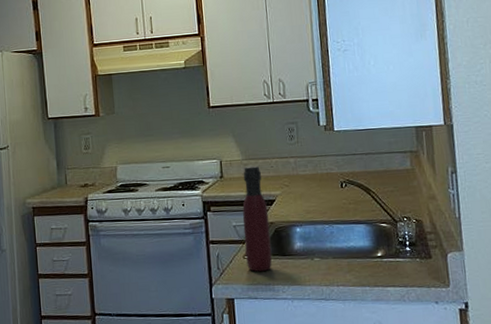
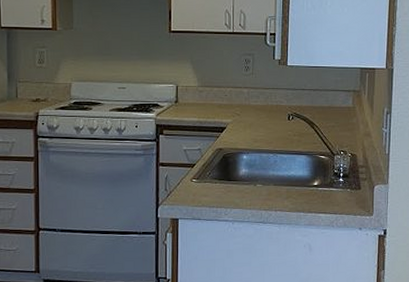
wine bottle: present [242,165,272,272] -> none [193,93,218,194]

